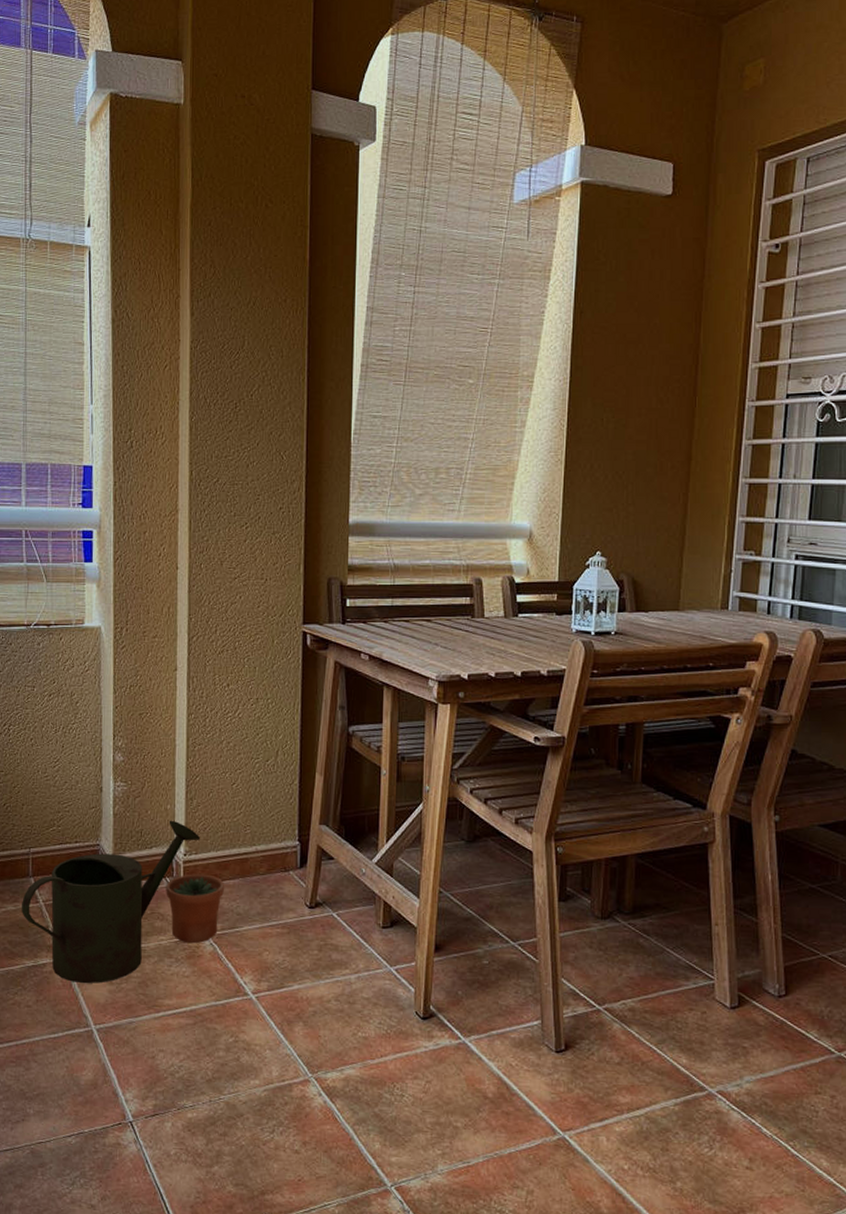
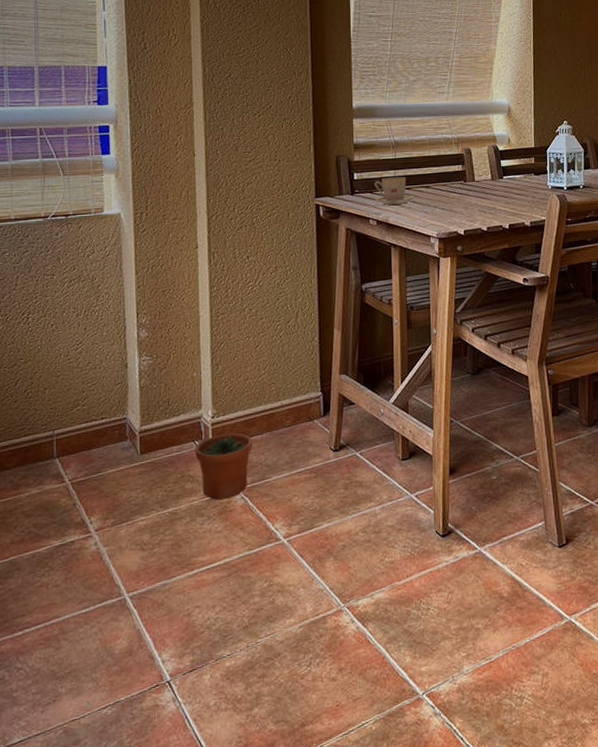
watering can: present [22,820,200,983] -> none [47,386,227,555]
teacup: none [367,607,414,638] -> present [374,177,416,205]

